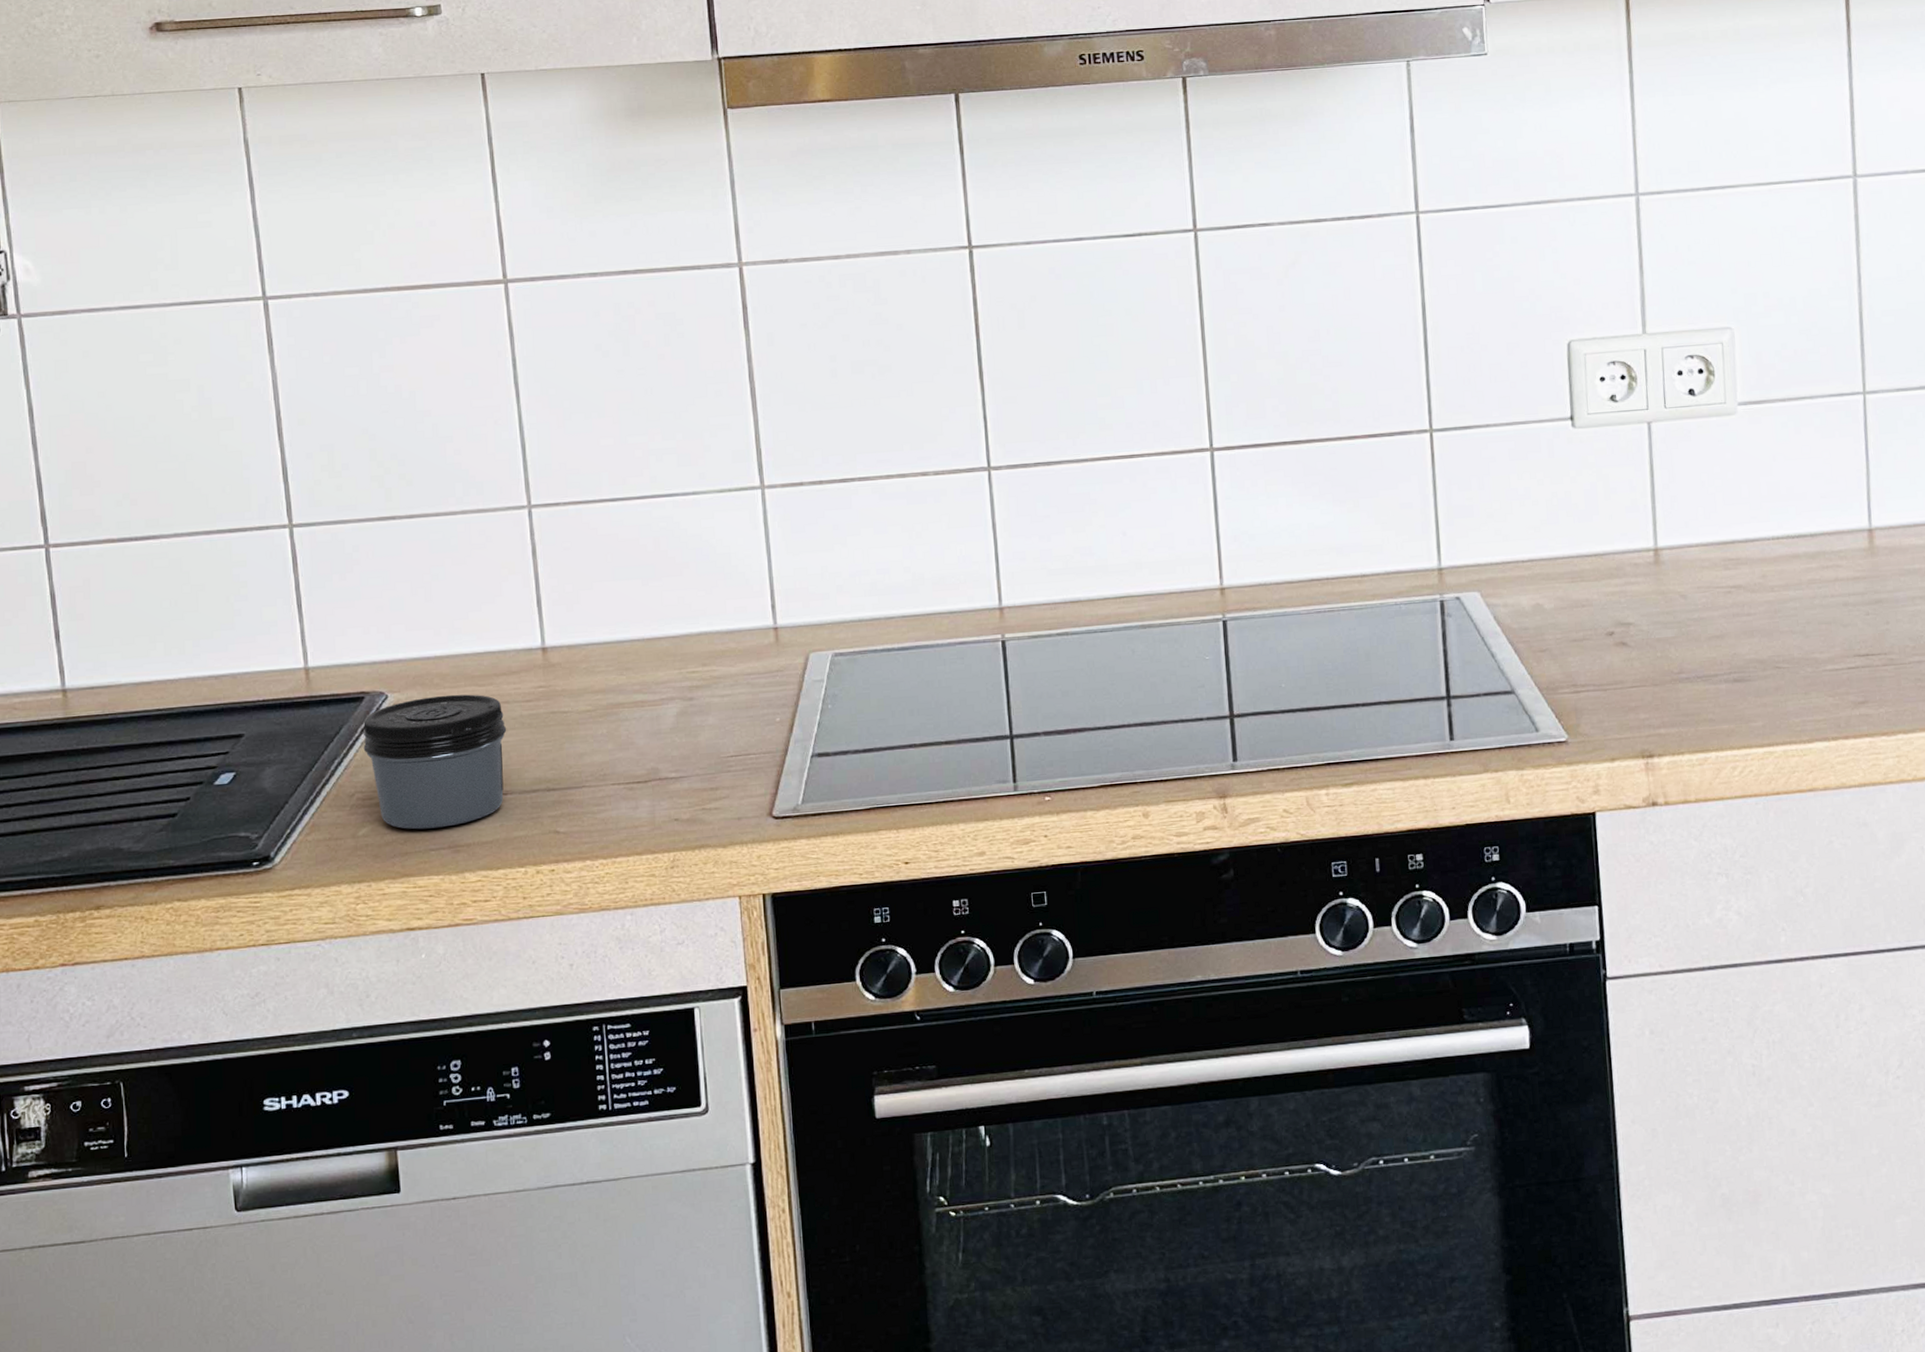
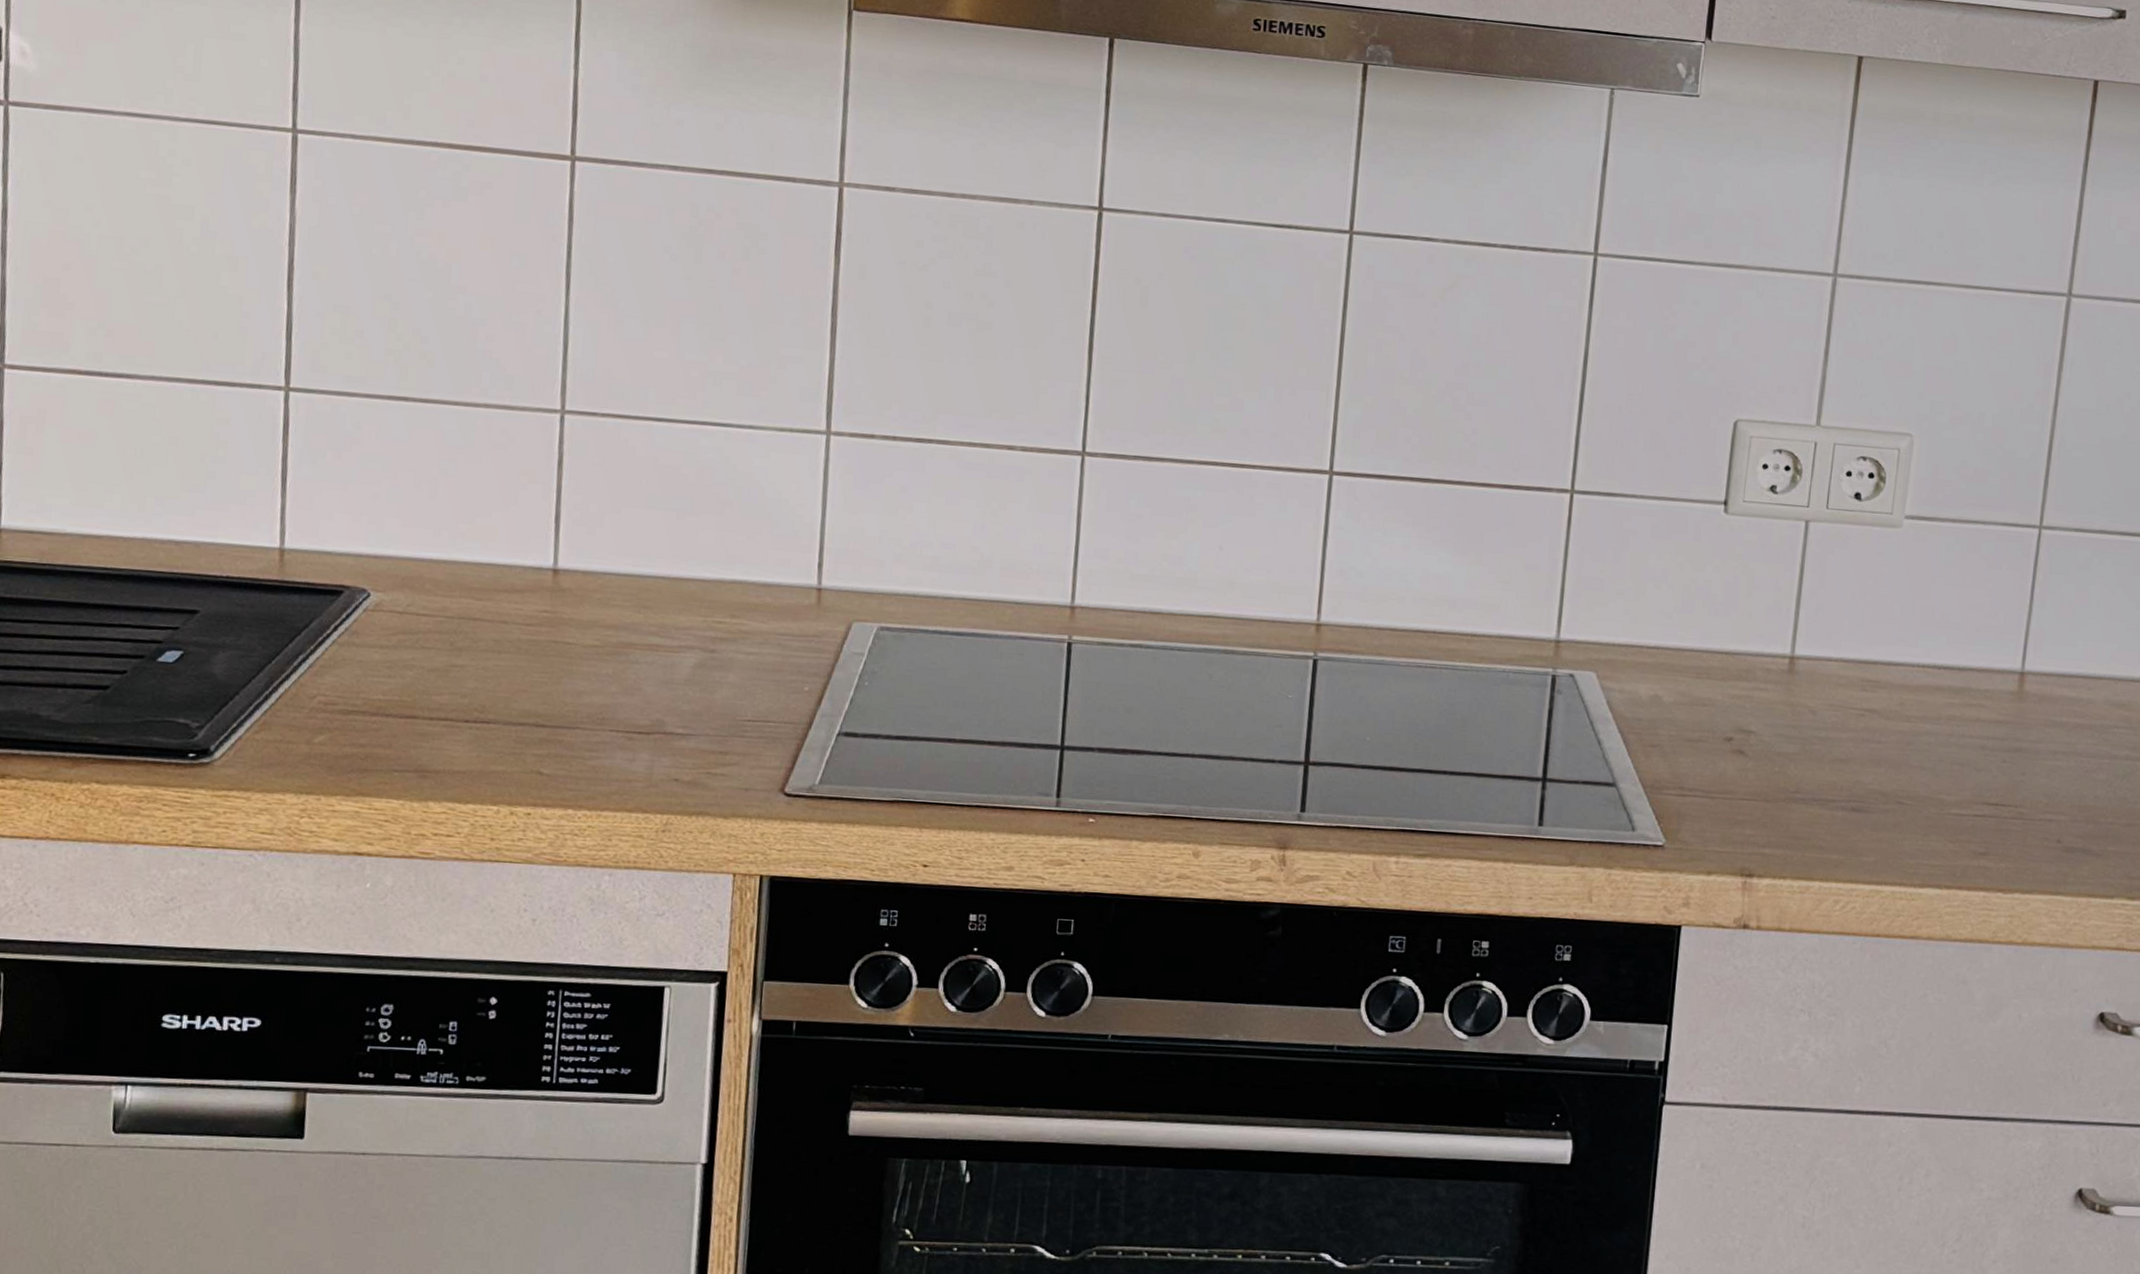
jar: present [363,694,507,830] -> none [333,602,500,749]

